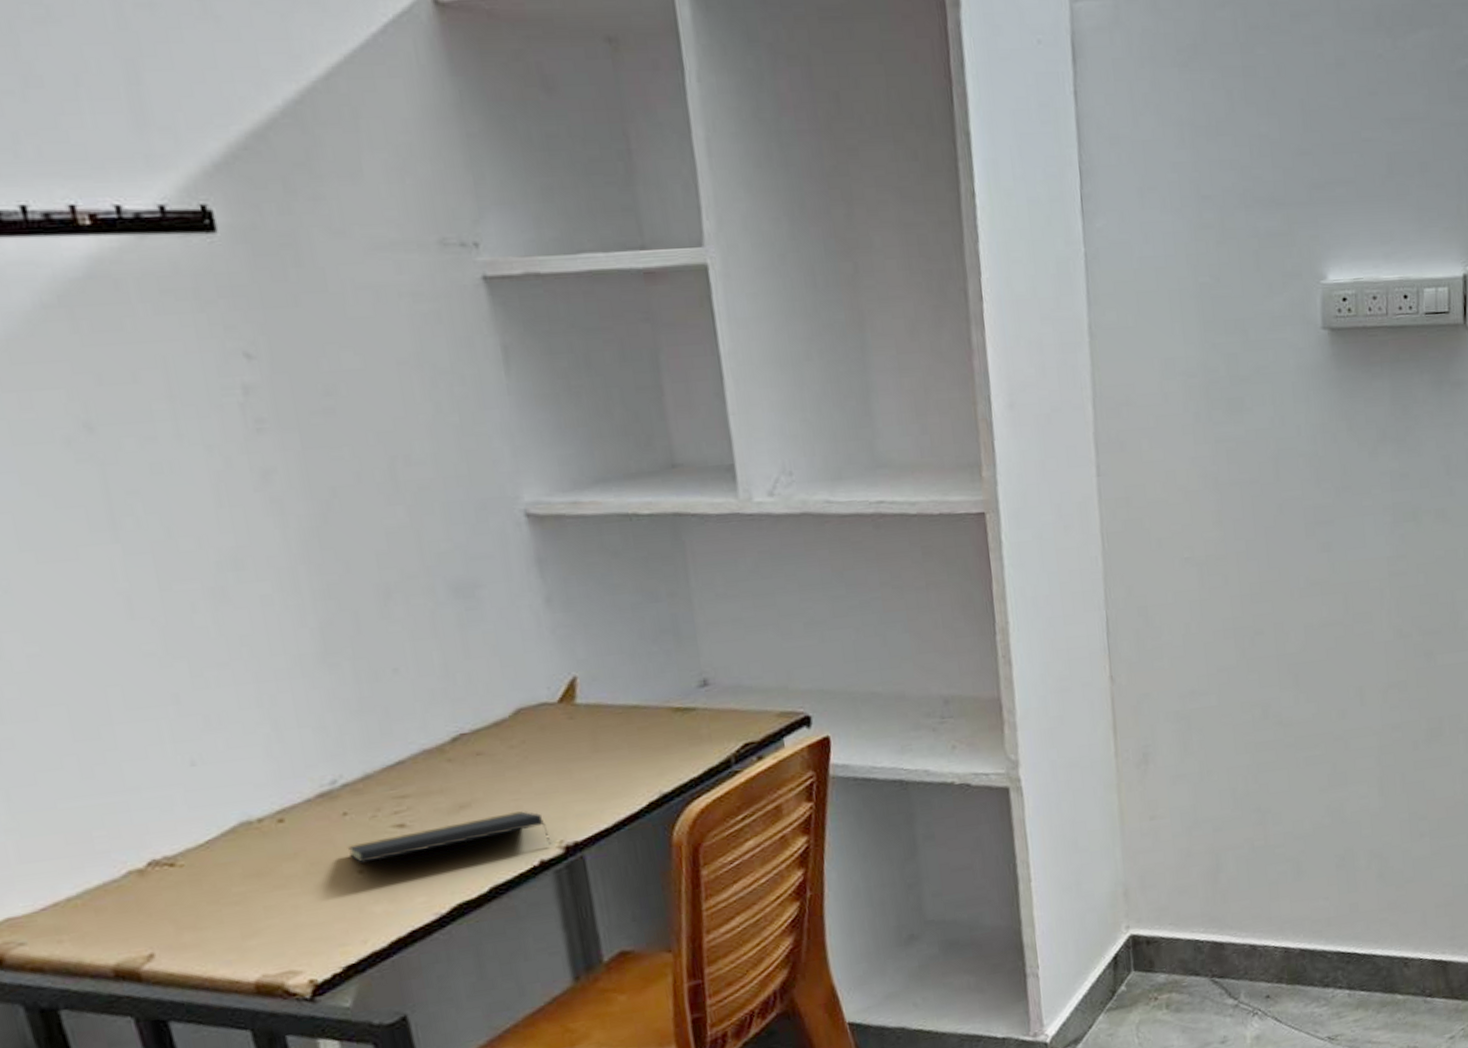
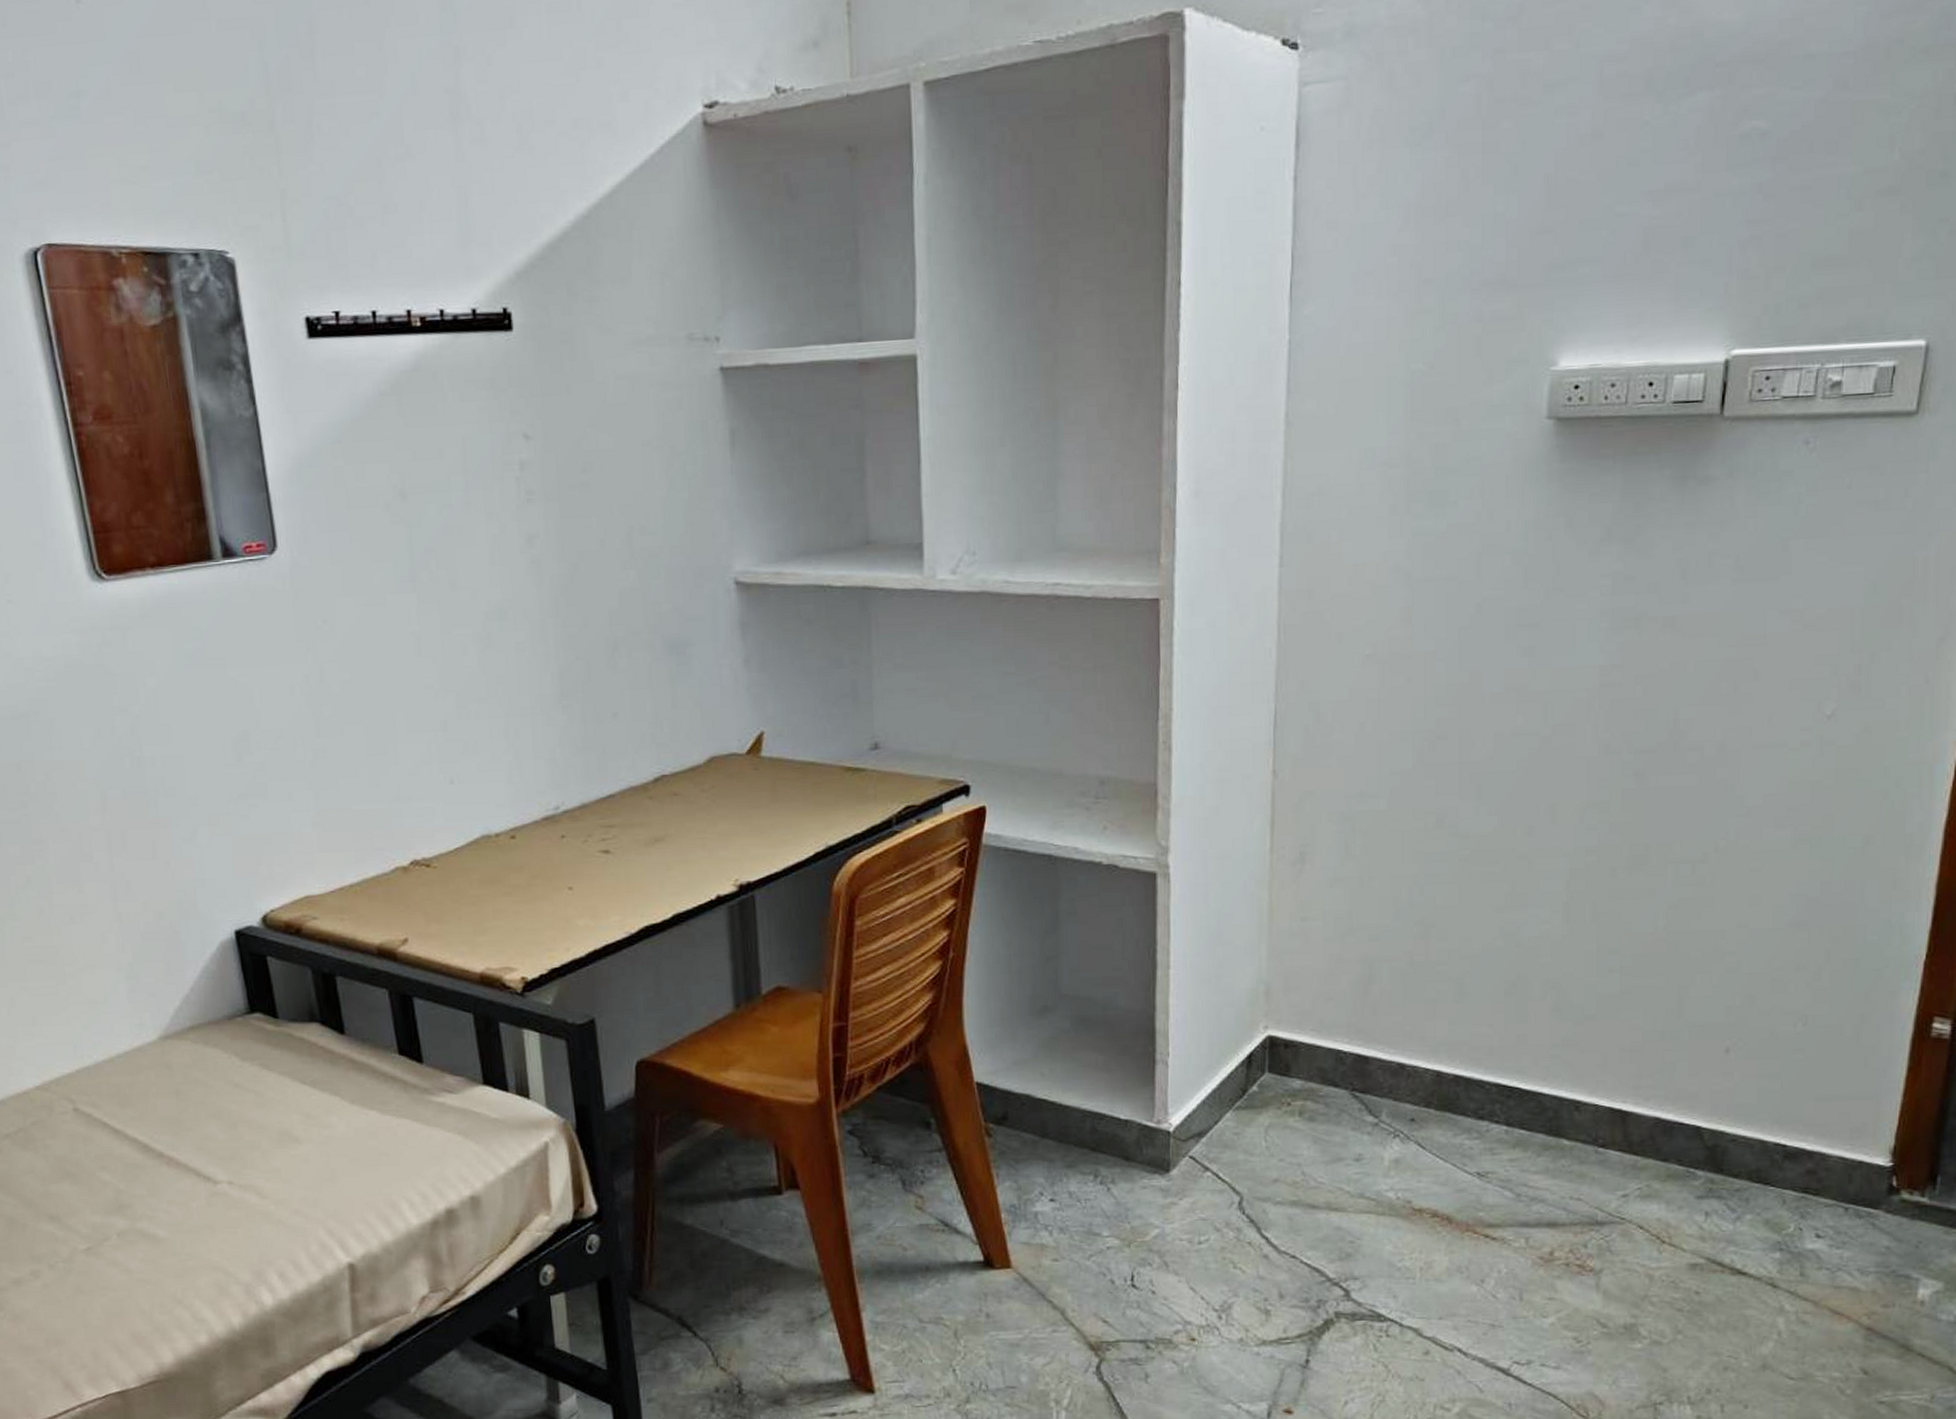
notepad: present [347,811,552,863] -> none [562,848,728,882]

